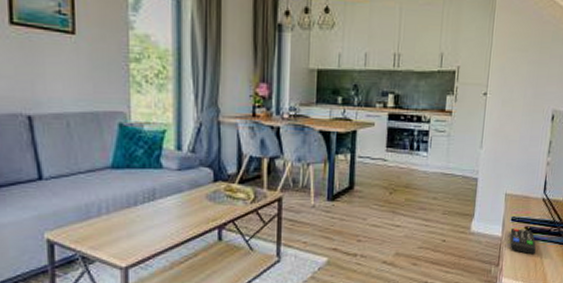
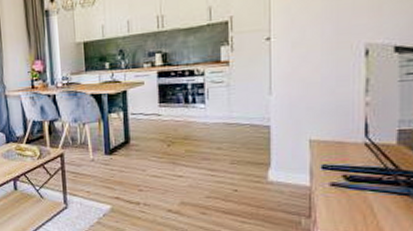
remote control: present [510,229,536,255] -> none [322,177,362,206]

